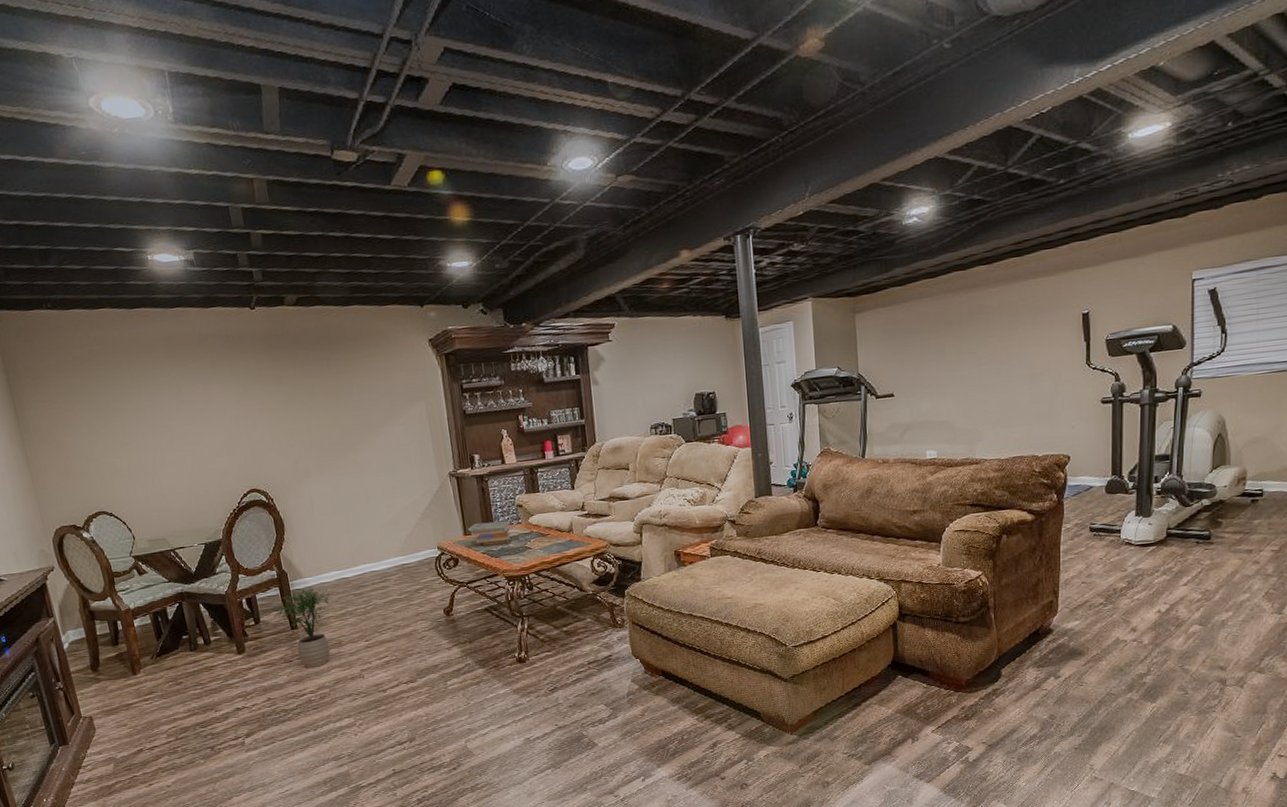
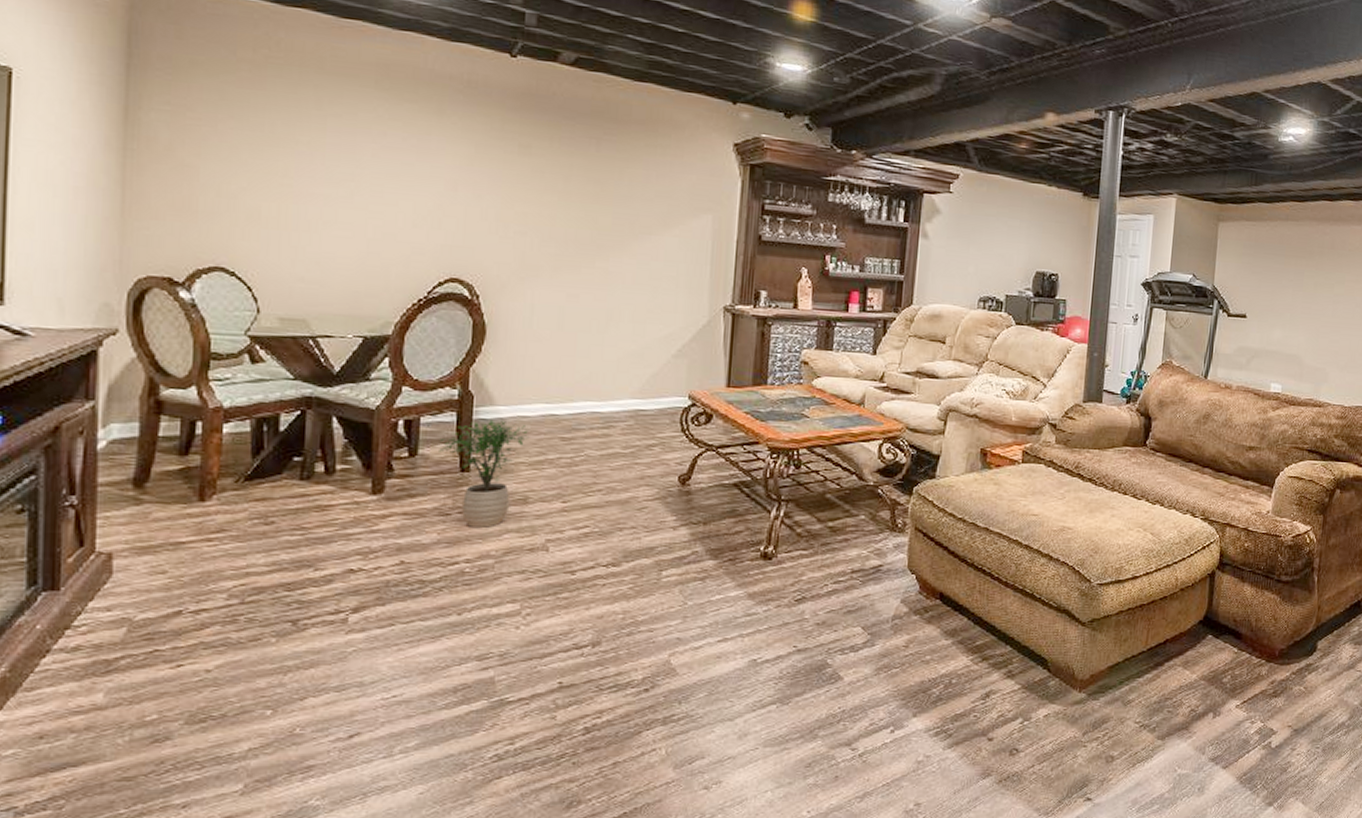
books: present [468,520,512,546] -> none [733,375,788,406]

